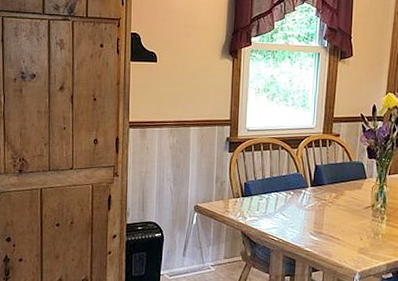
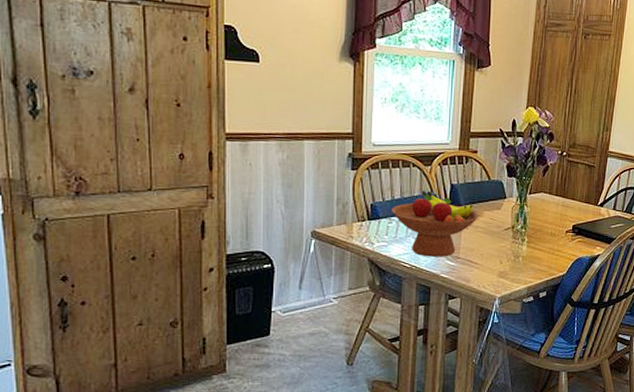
fruit bowl: none [262,170,341,232] -> present [392,190,479,257]

